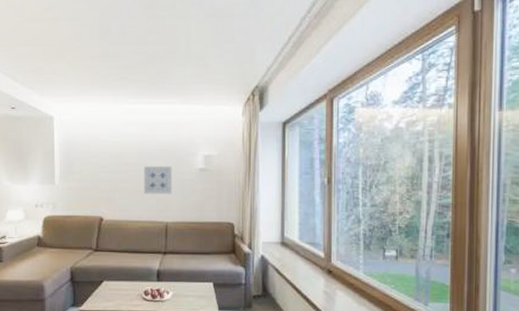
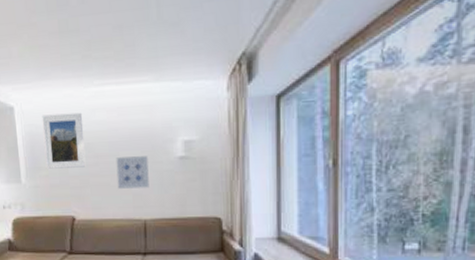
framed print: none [79,125,116,173] -> present [42,112,86,169]

